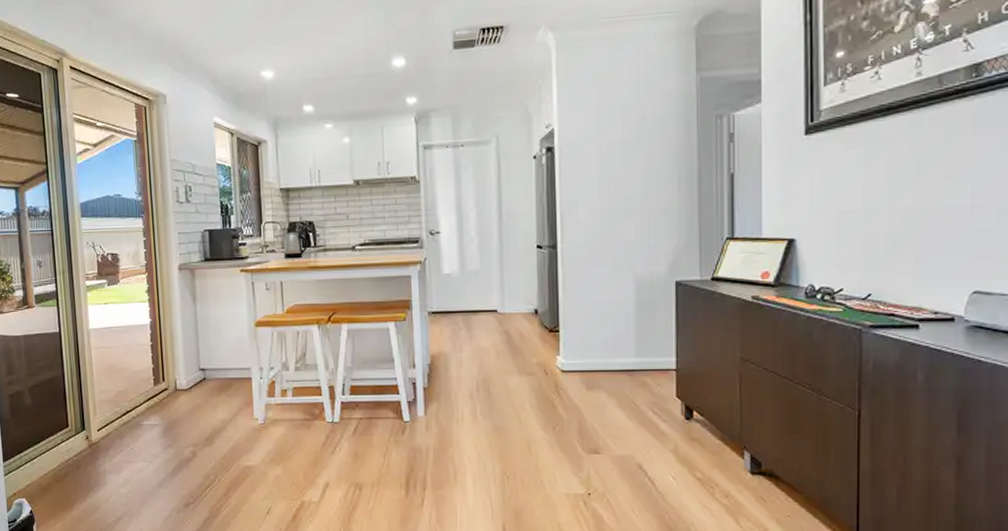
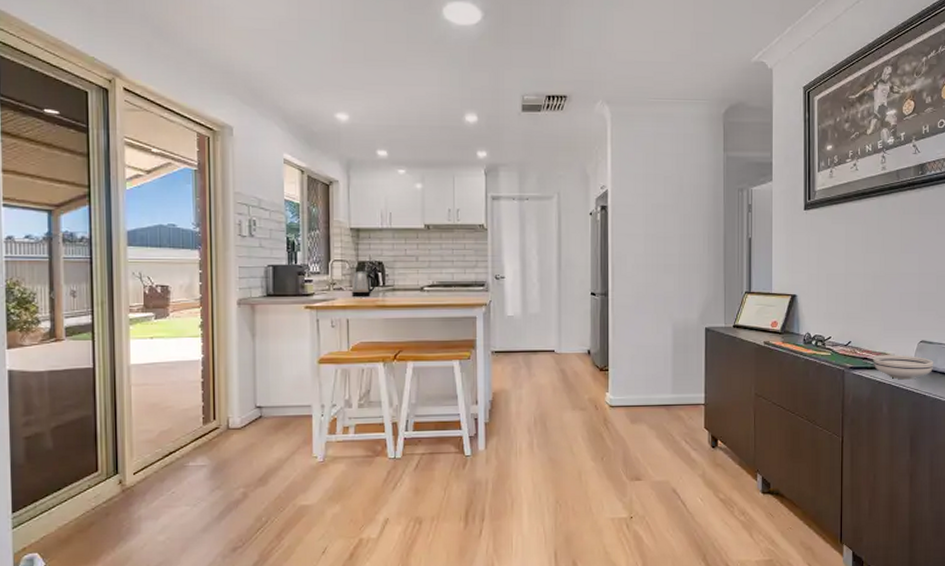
bowl: none [903,309,994,341] -> present [873,355,934,380]

